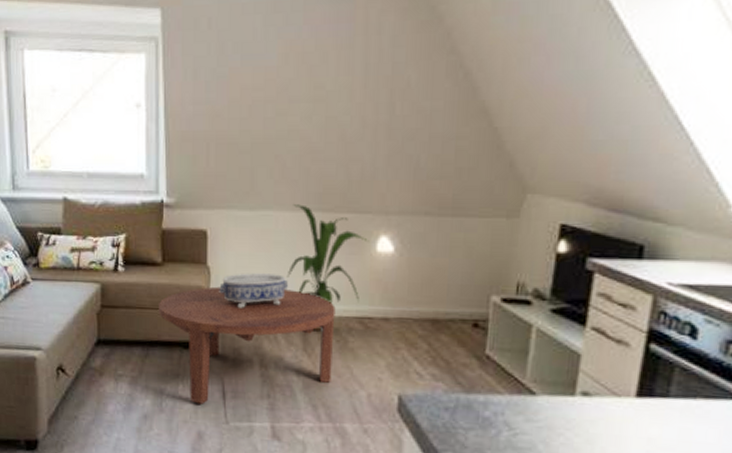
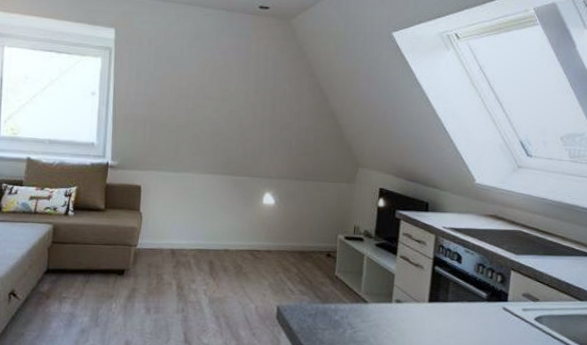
coffee table: present [159,286,336,404] -> none [100,227,234,319]
decorative bowl: present [219,273,289,308] -> none [148,217,201,244]
house plant: present [286,204,370,332] -> none [199,169,258,261]

